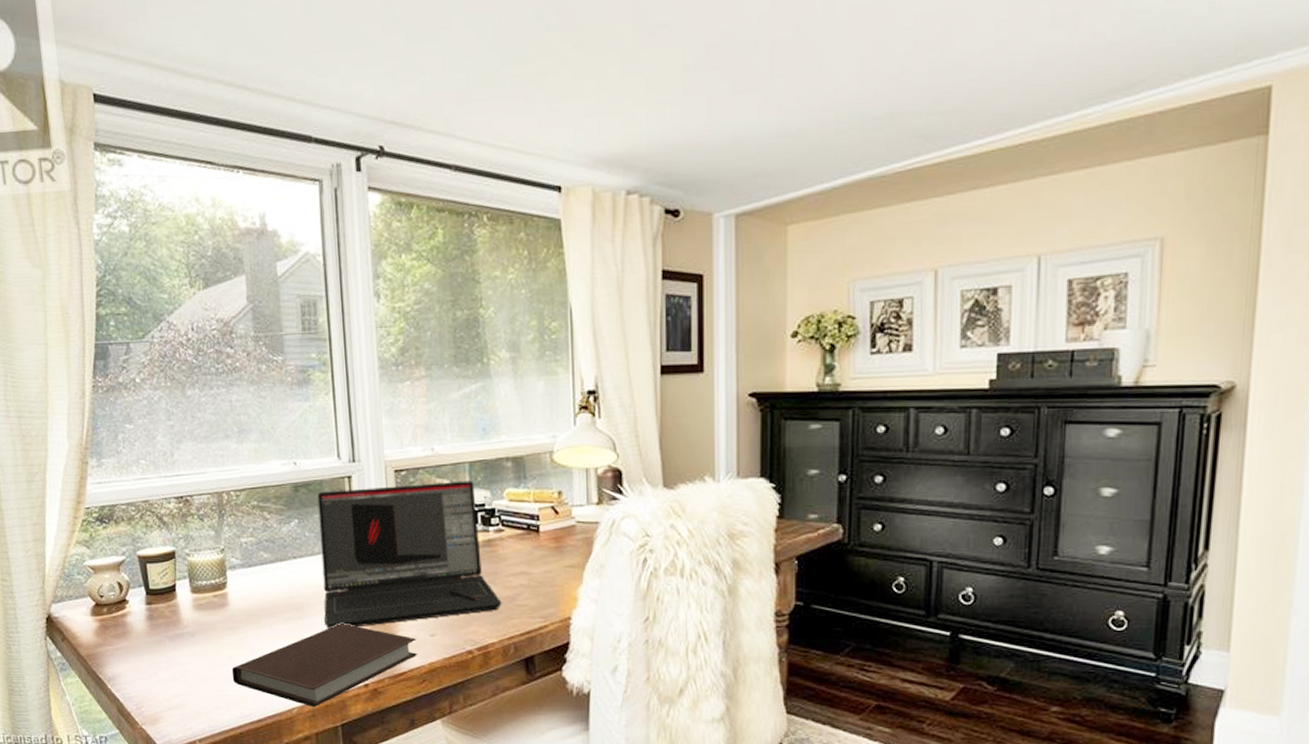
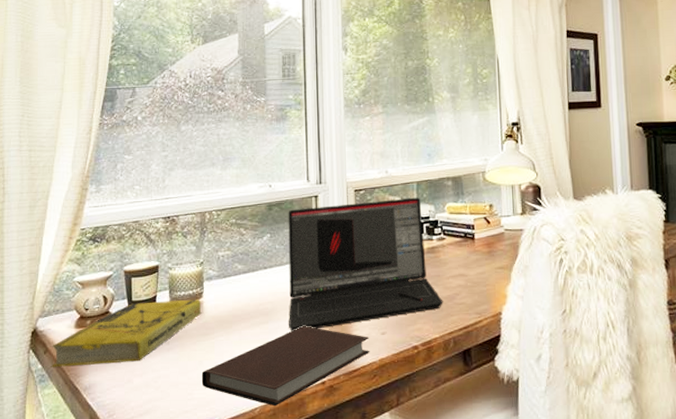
book: none [69,589,227,656] -> present [51,299,202,367]

